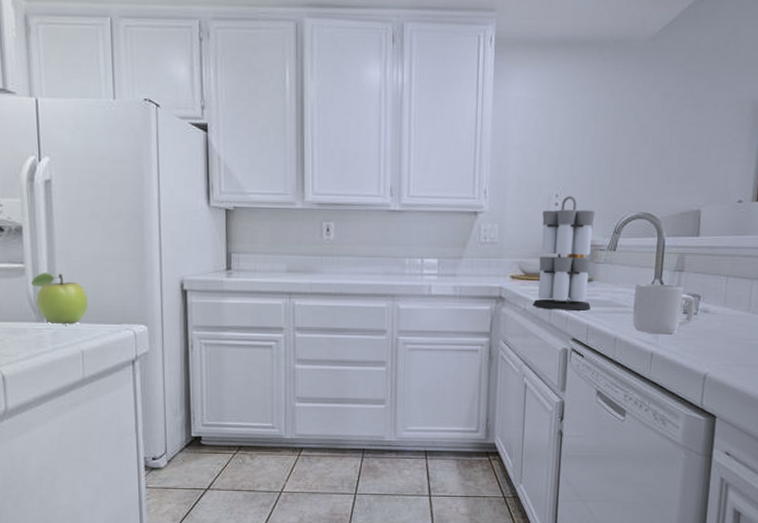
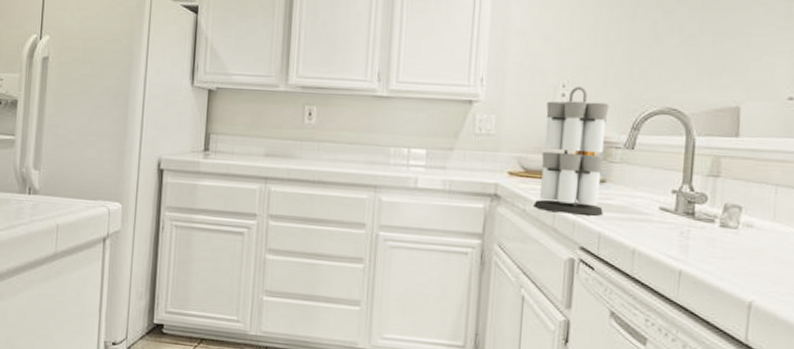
fruit: present [31,273,88,325] -> none [19,145,69,199]
mug: present [632,284,695,335] -> none [655,188,735,251]

